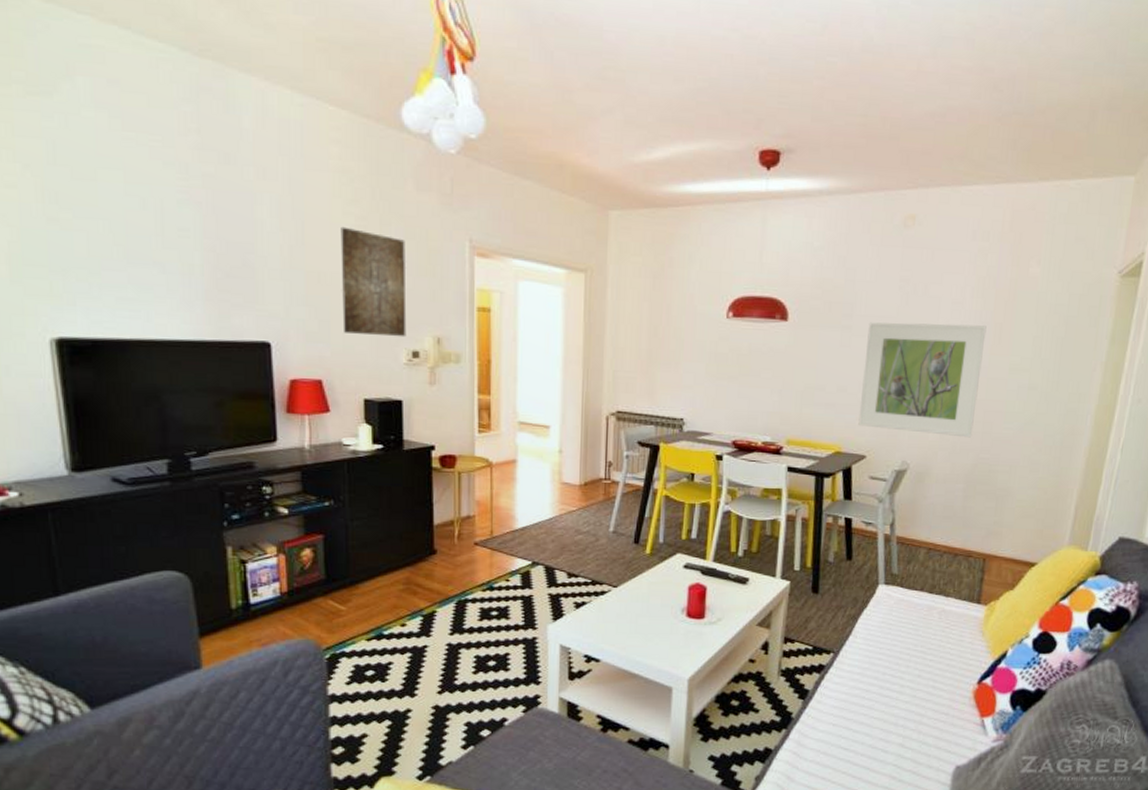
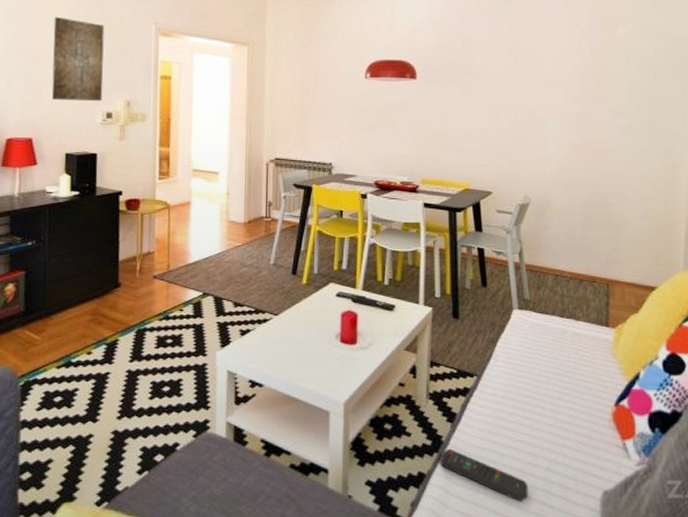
remote control: none [789,725,879,775] -> present [441,448,528,501]
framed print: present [858,322,987,438] -> none [483,77,586,174]

